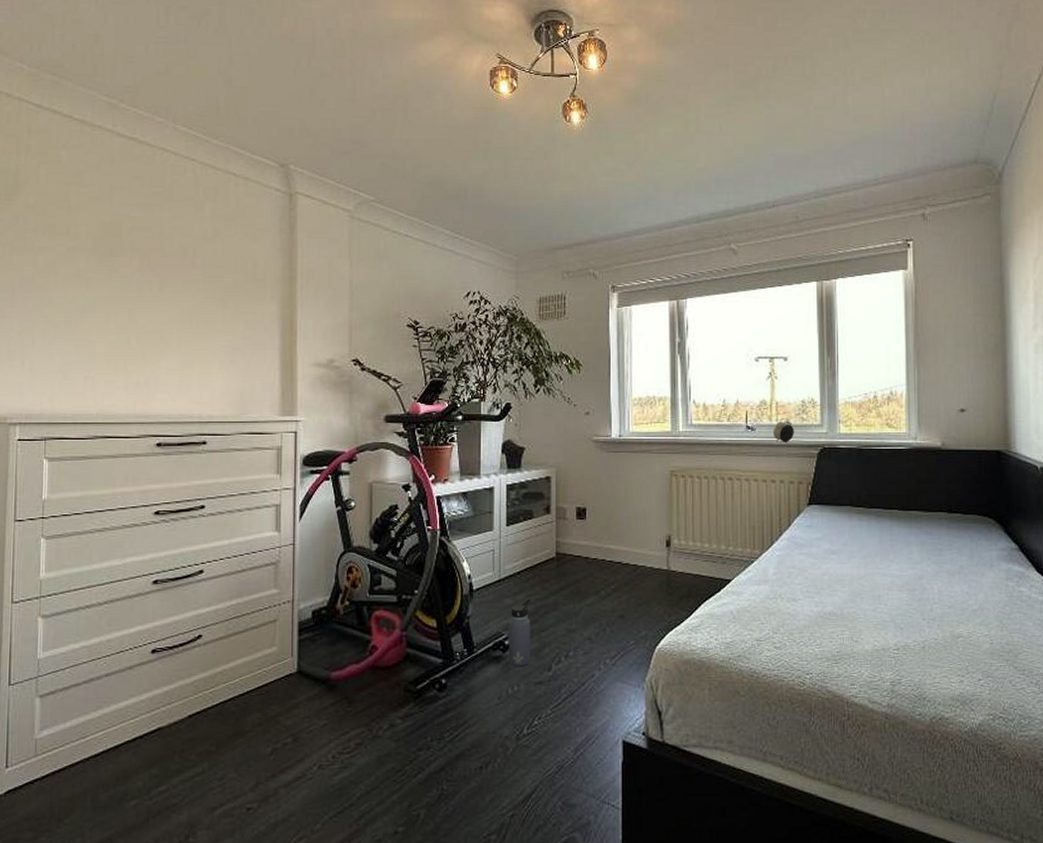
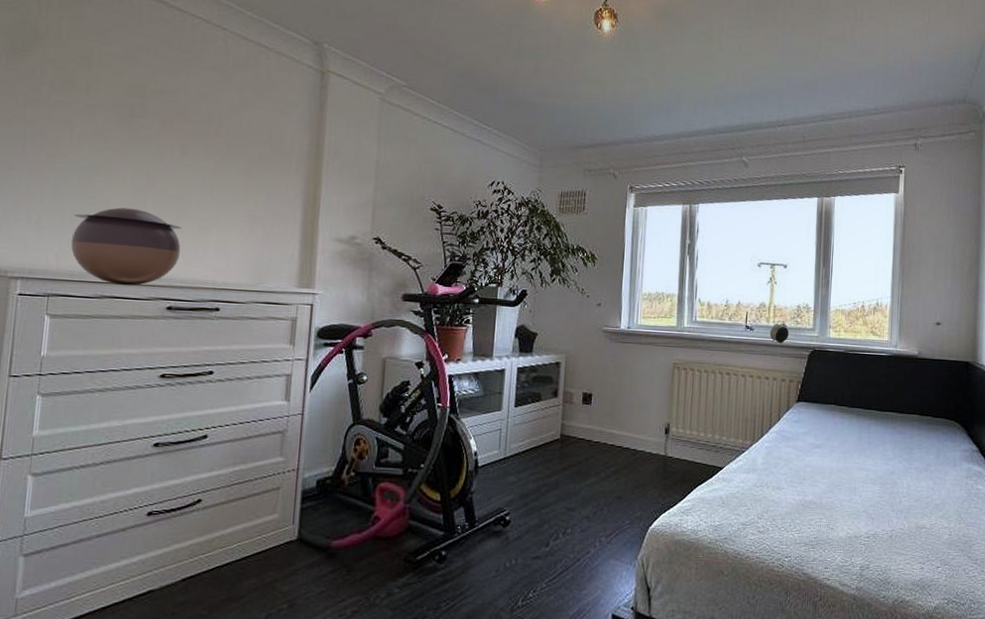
decorative bowl: none [62,347,166,425] -> present [70,207,182,286]
water bottle: present [508,598,532,667] -> none [508,476,535,542]

